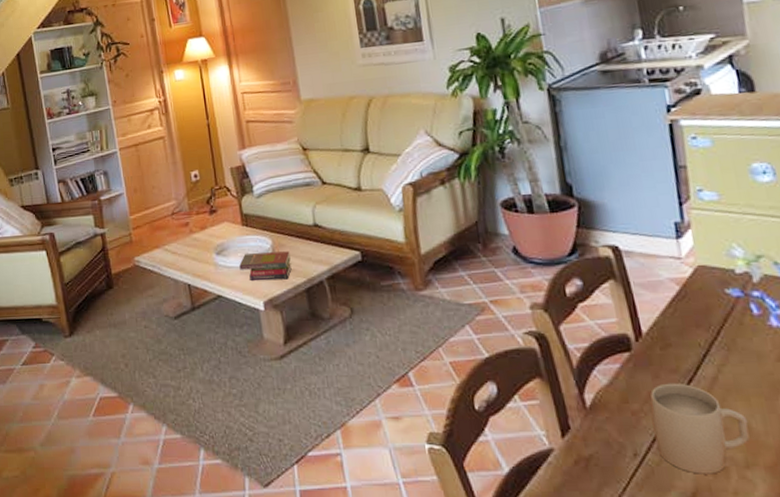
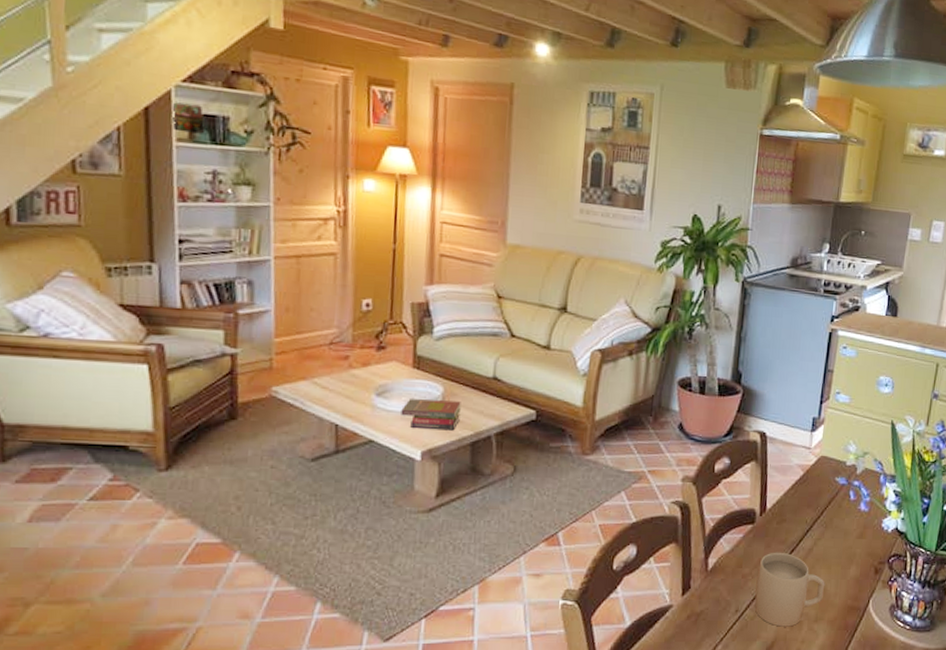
decorative box: none [34,42,57,66] -> present [172,102,206,134]

